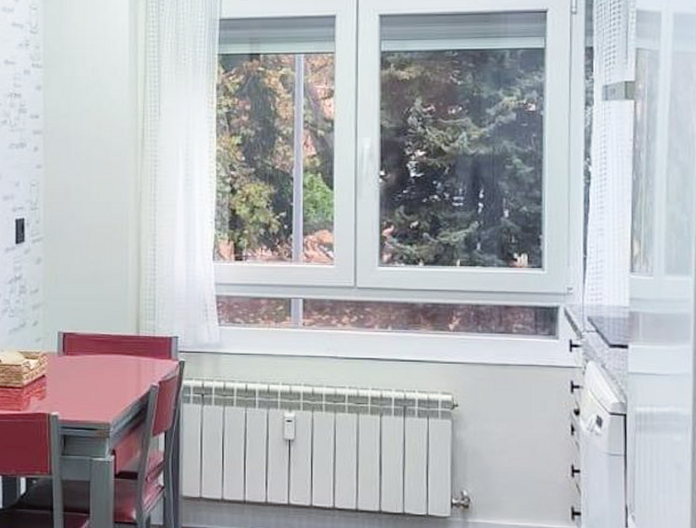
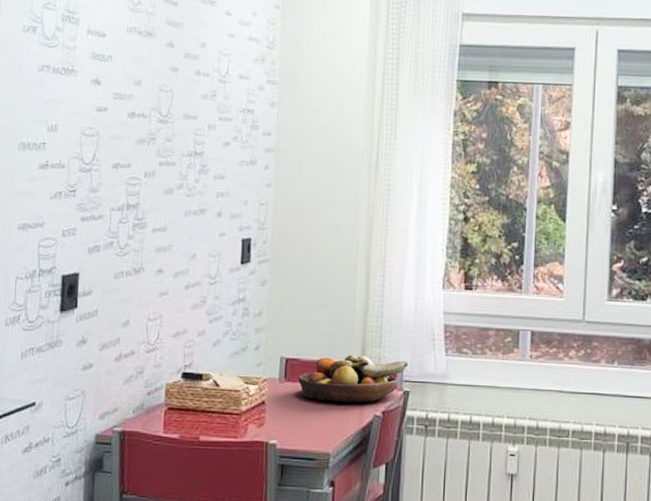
fruit bowl: none [75,328,182,374] -> present [297,355,408,403]

